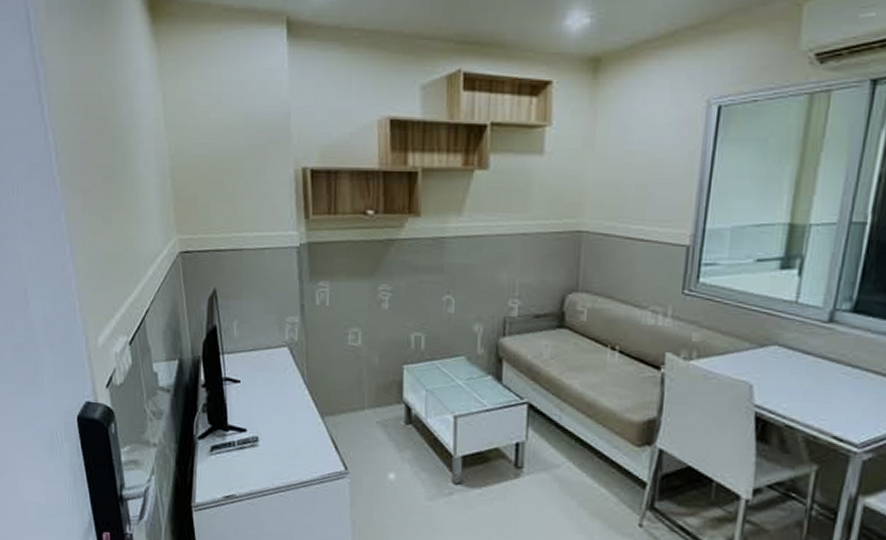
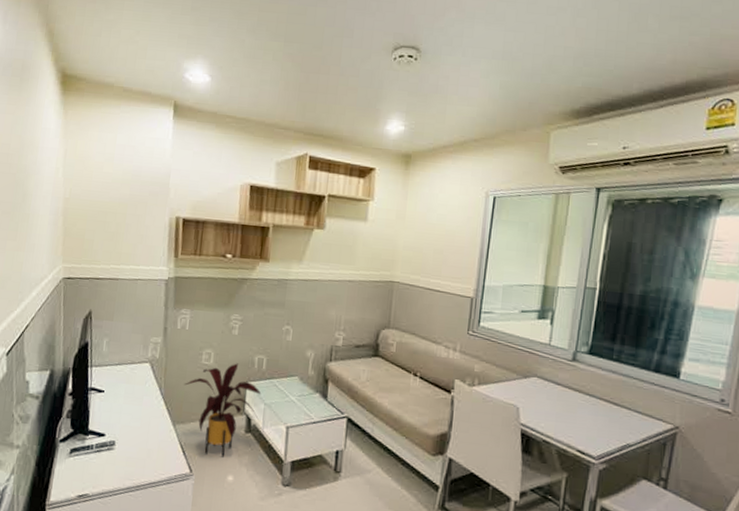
house plant: none [330,343,421,453] -> present [184,363,261,458]

